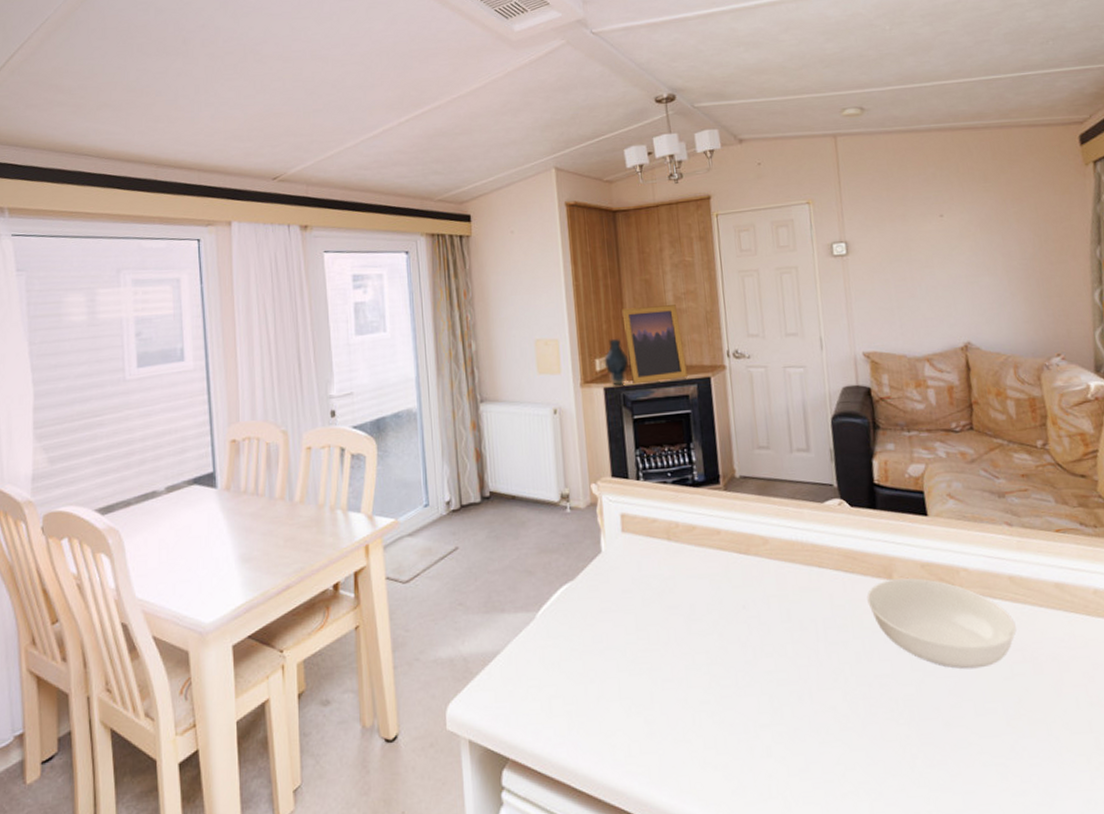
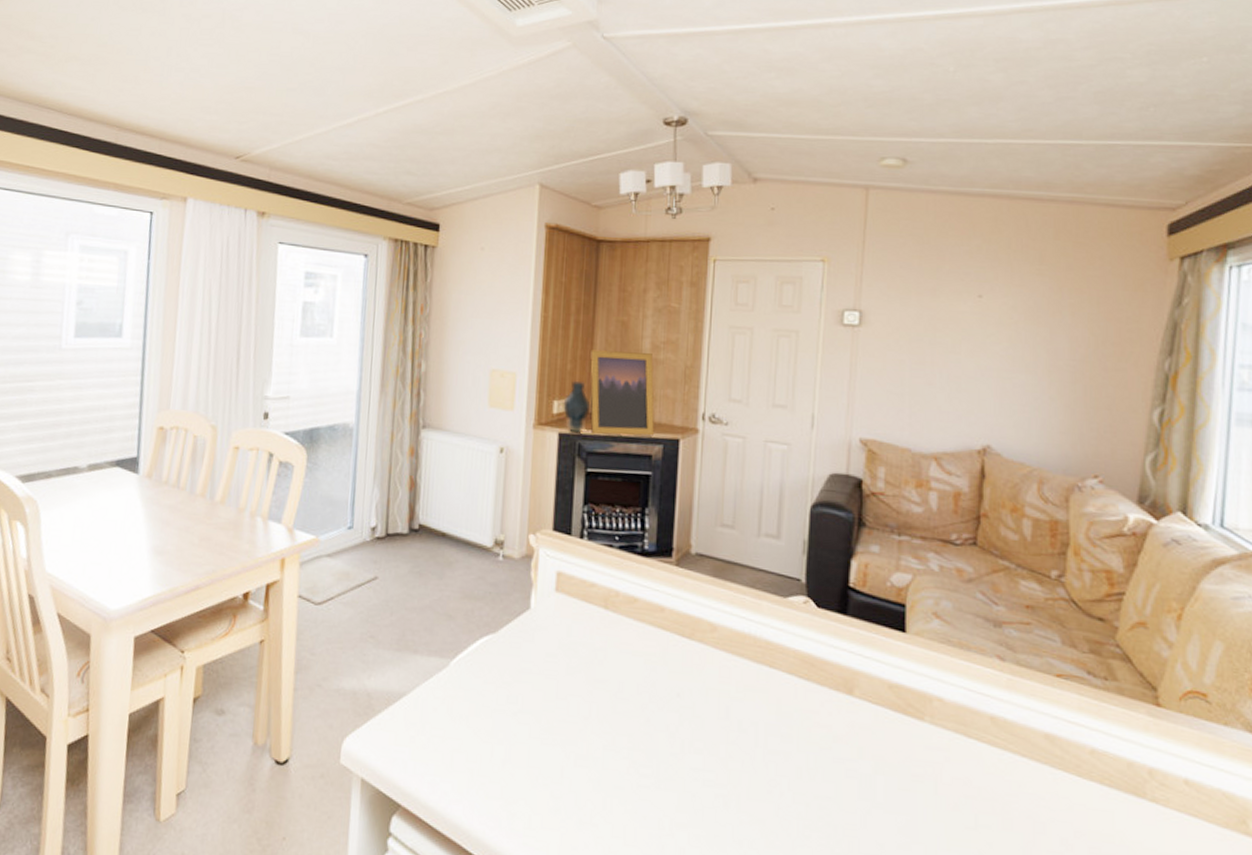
bowl: present [867,577,1017,670] -> none [820,694,989,811]

